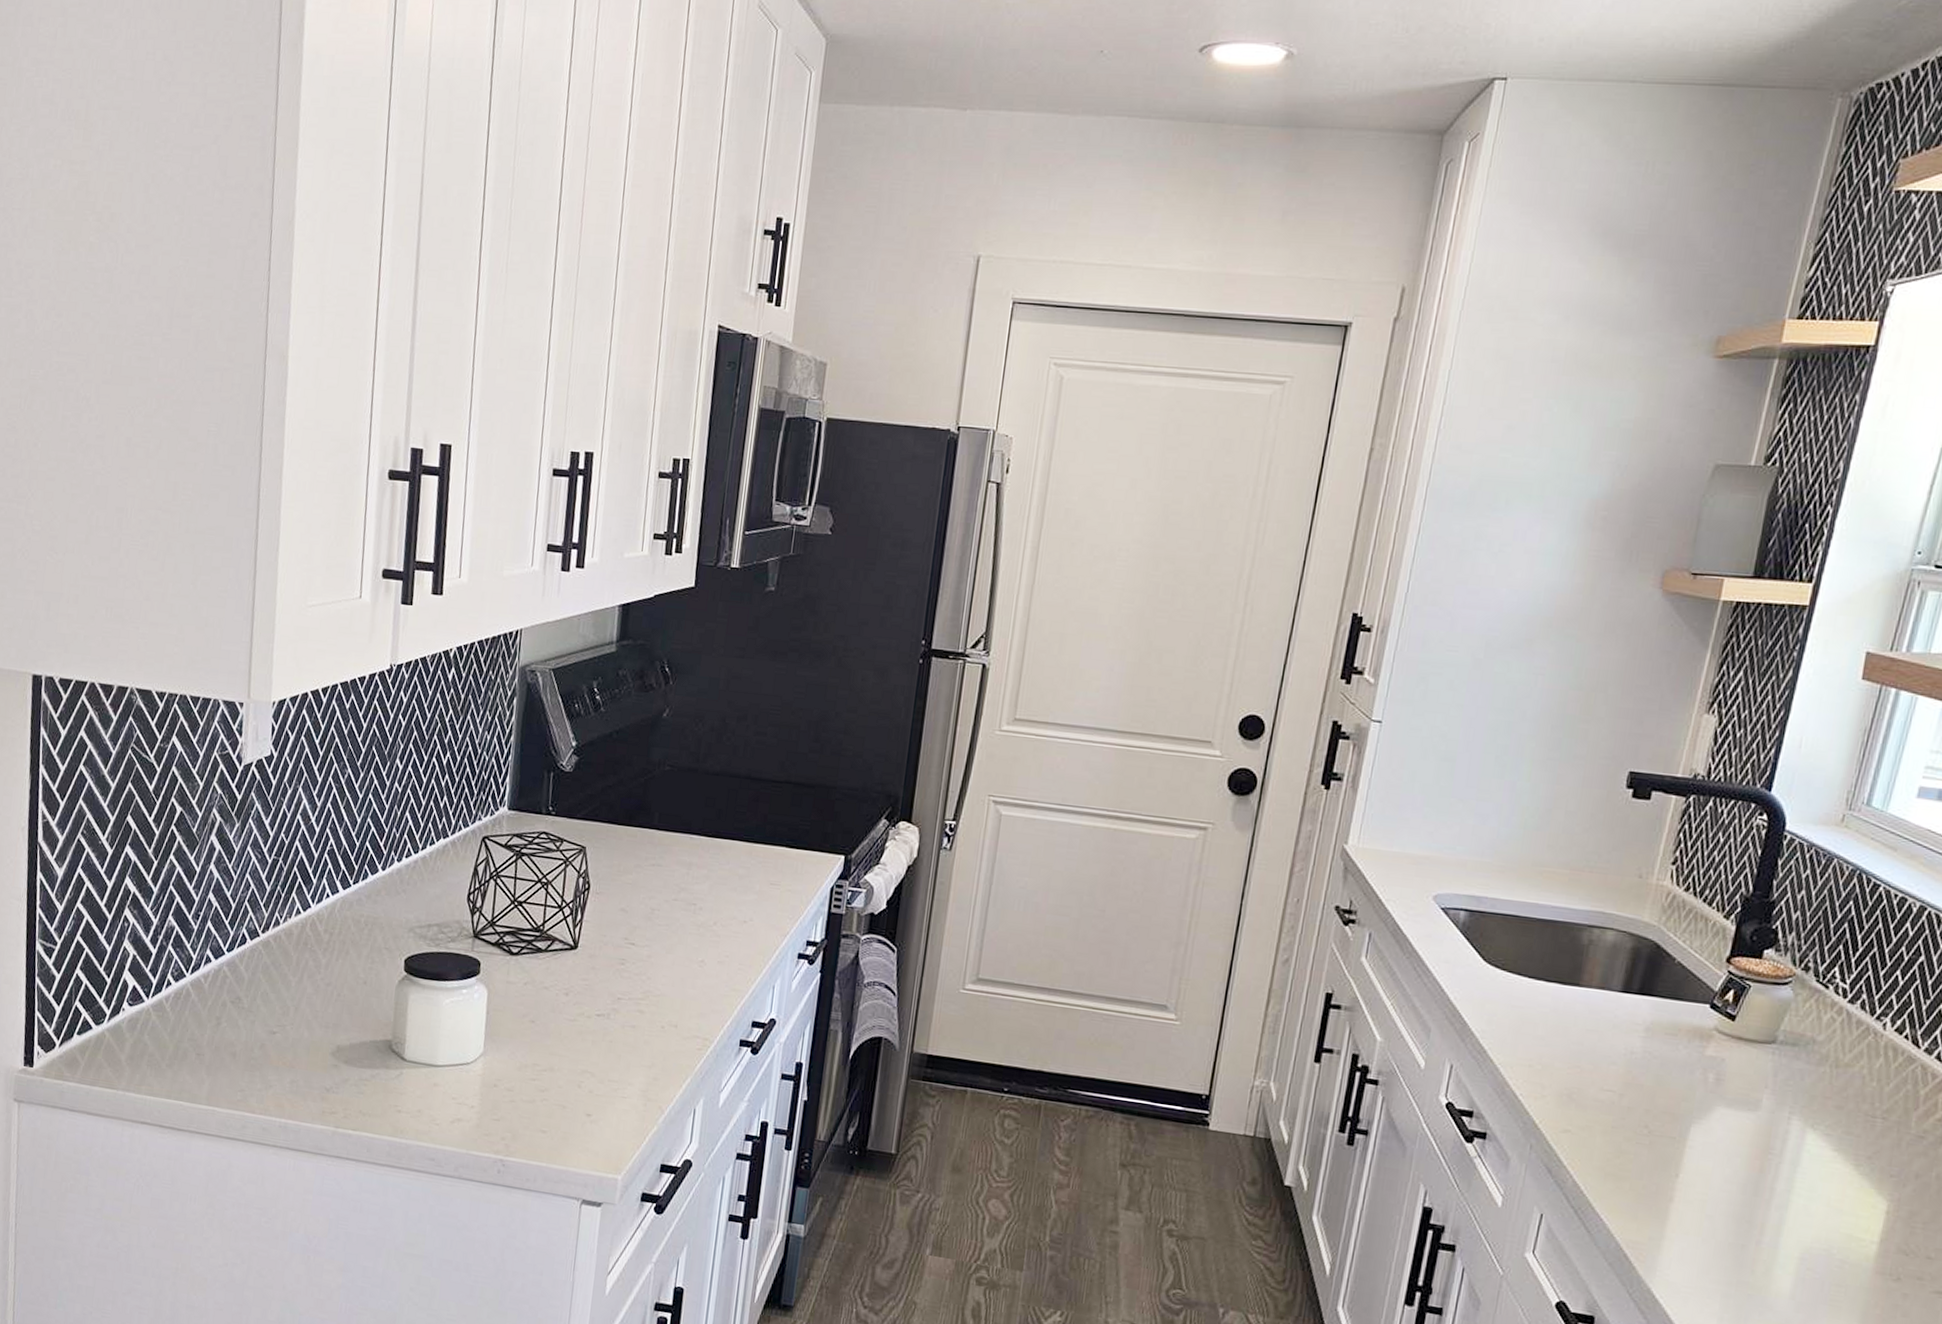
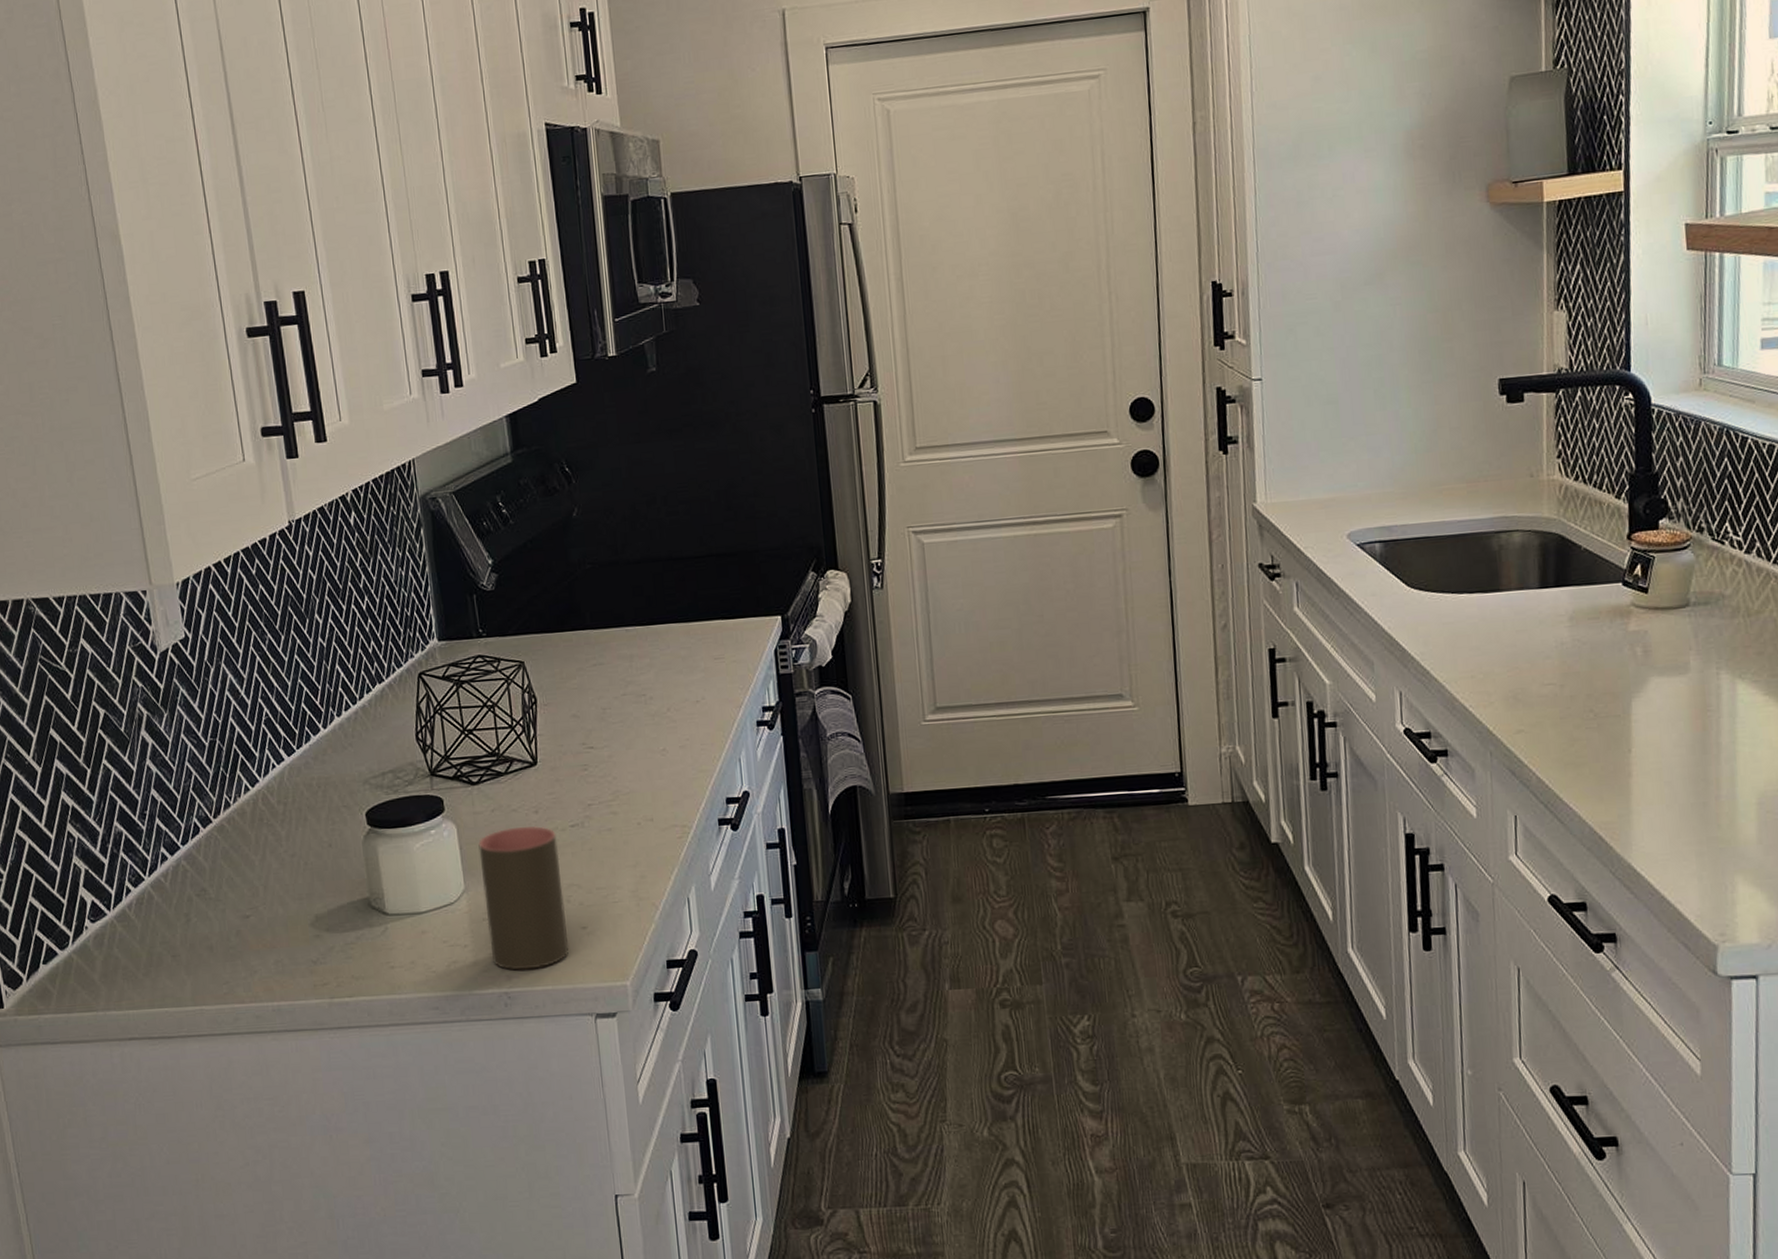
cup: none [495,1003,581,1145] -> present [478,826,570,971]

